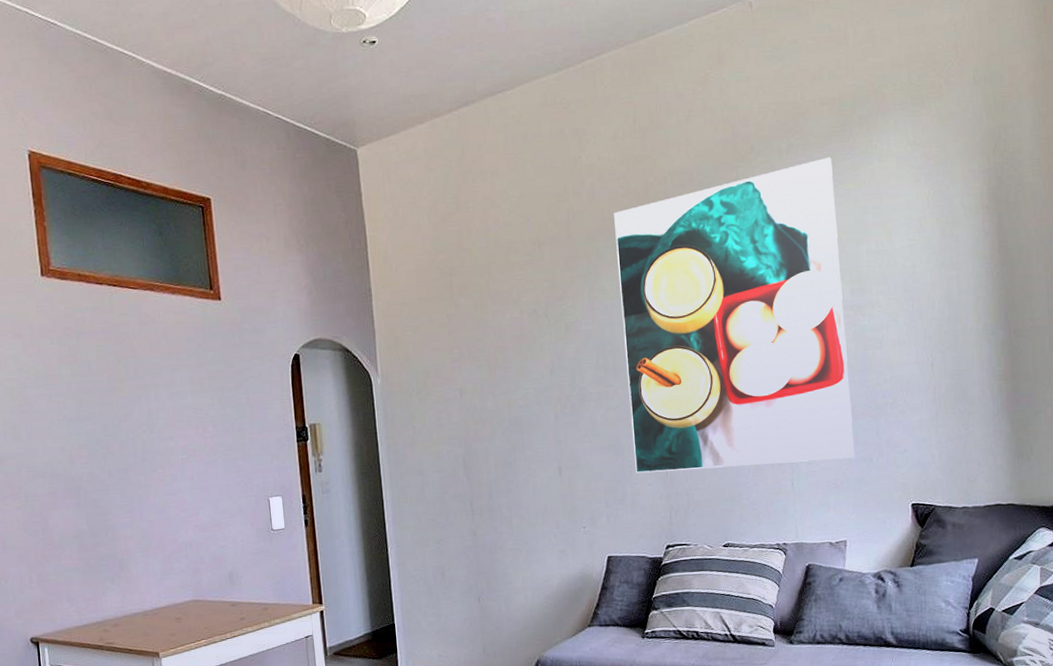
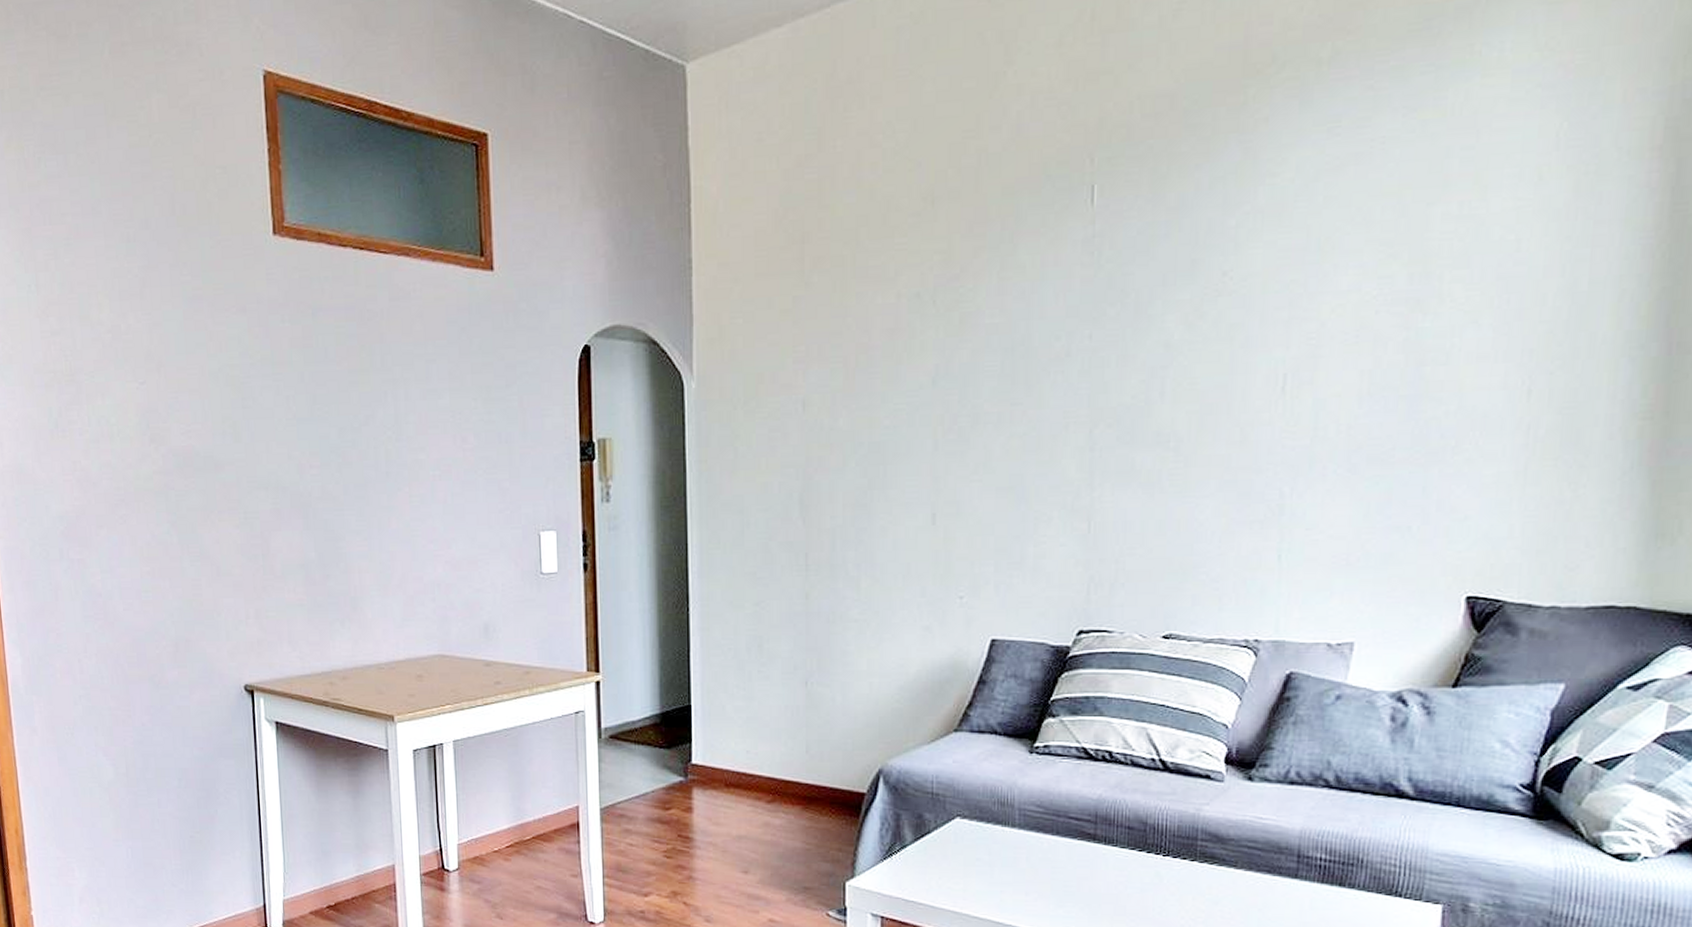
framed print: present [614,156,855,474] -> none [1042,69,1403,529]

